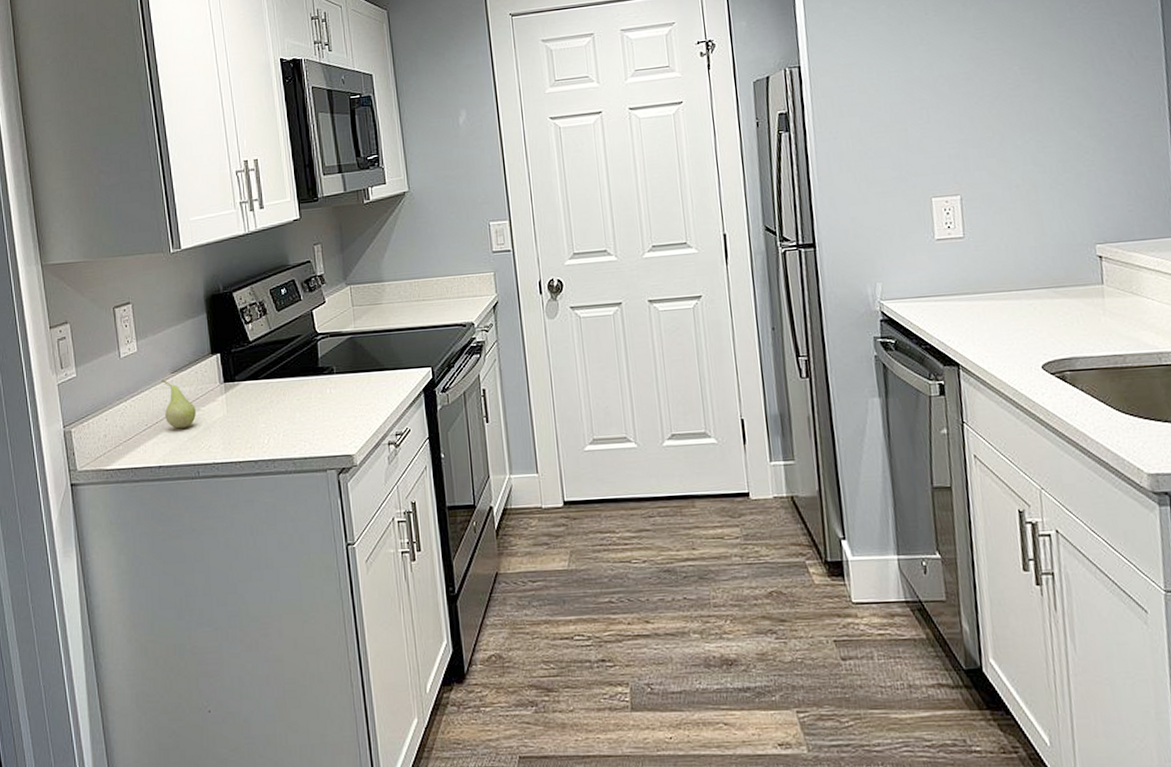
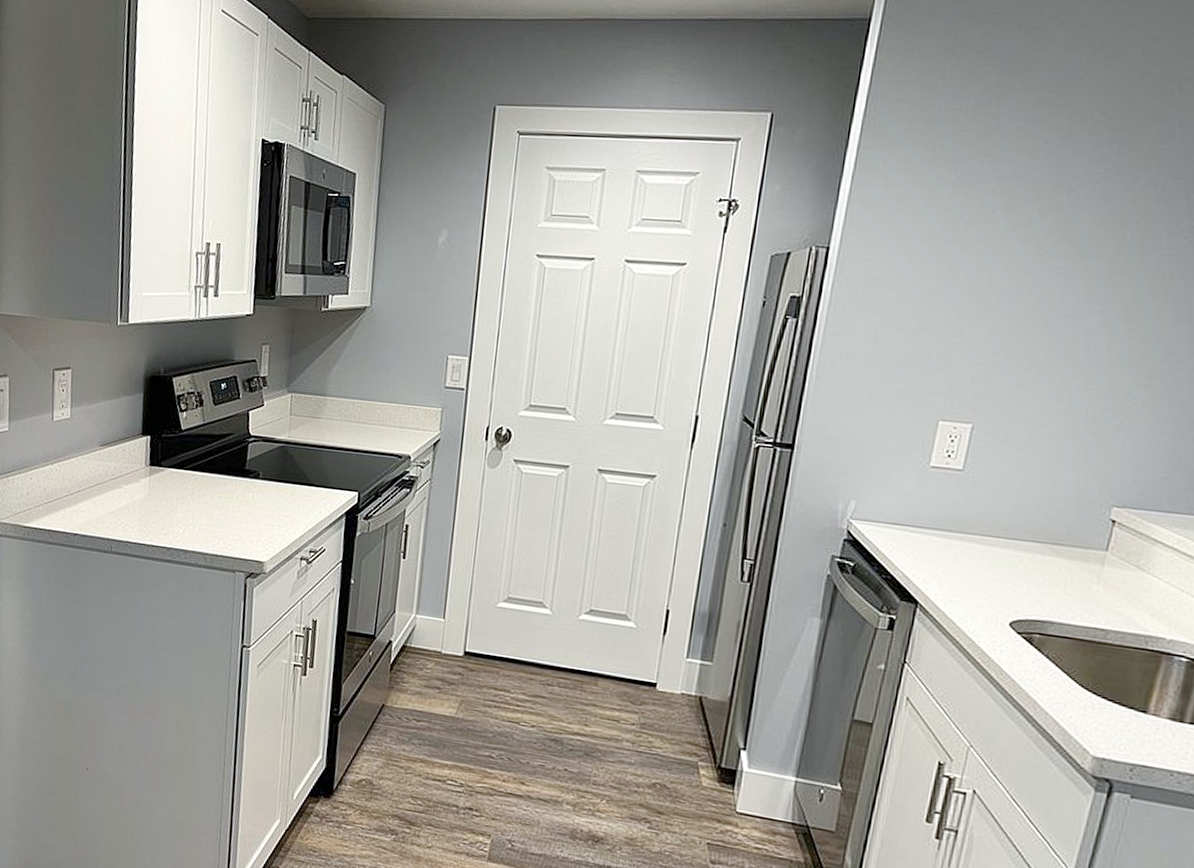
fruit: present [161,378,196,429] -> none [87,449,118,502]

